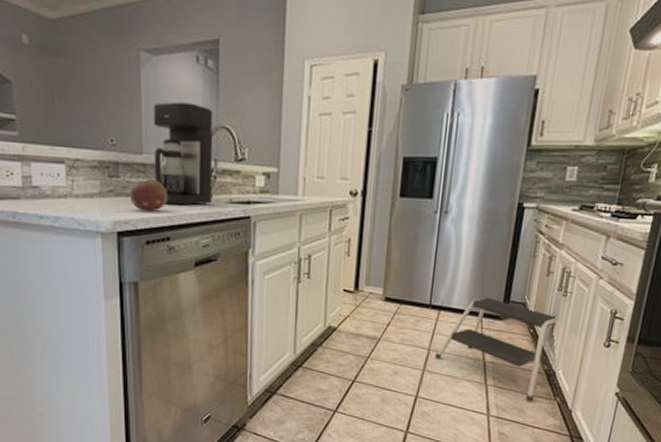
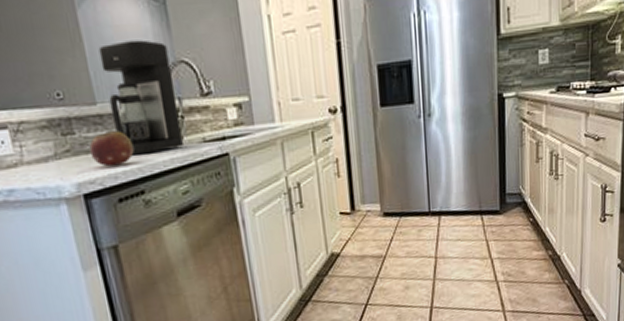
step stool: present [434,298,559,401] -> none [442,194,555,290]

